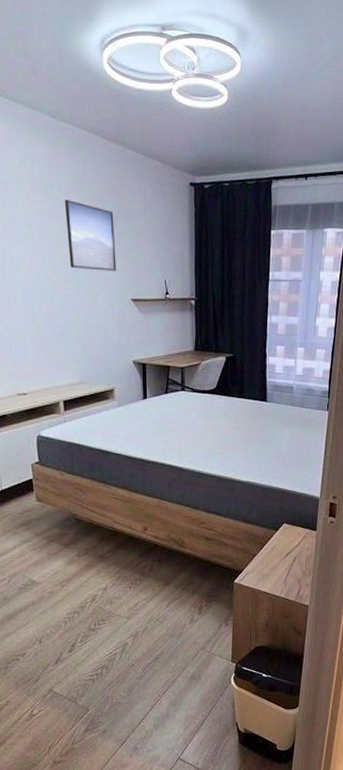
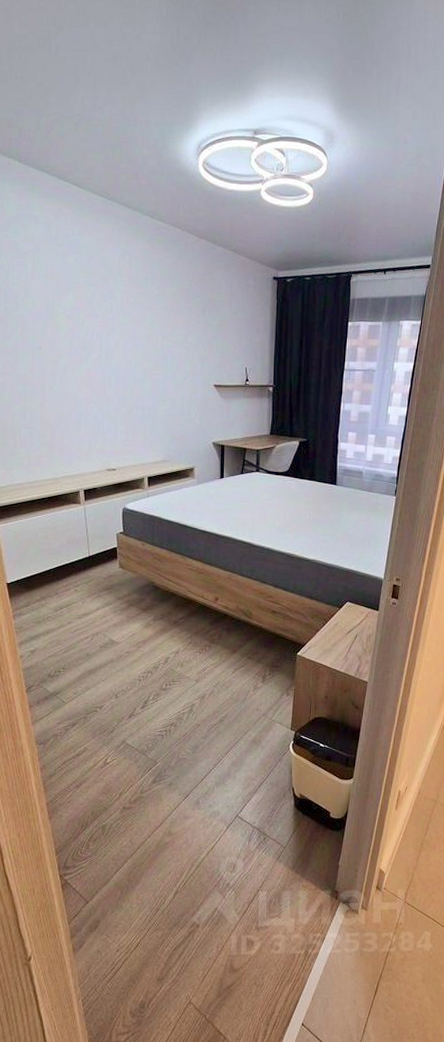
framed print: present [64,200,117,271] -> none [157,293,202,359]

